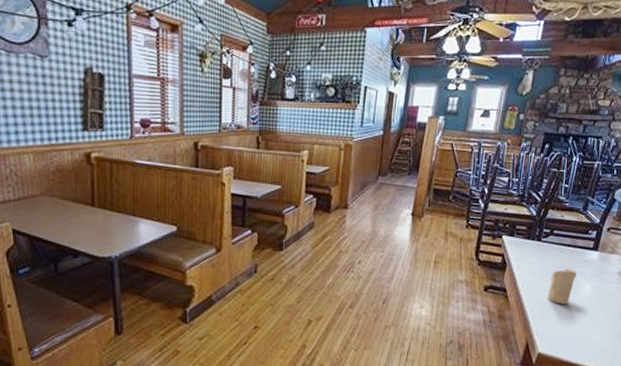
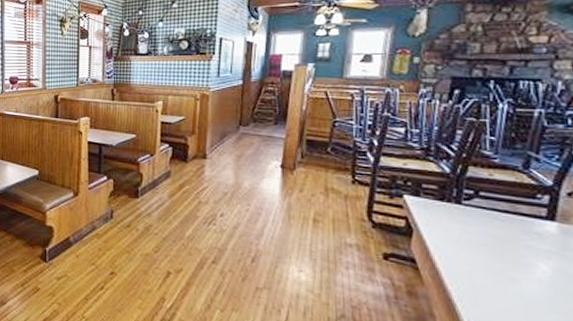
candle: present [548,268,577,304] -> none [480,240,524,287]

